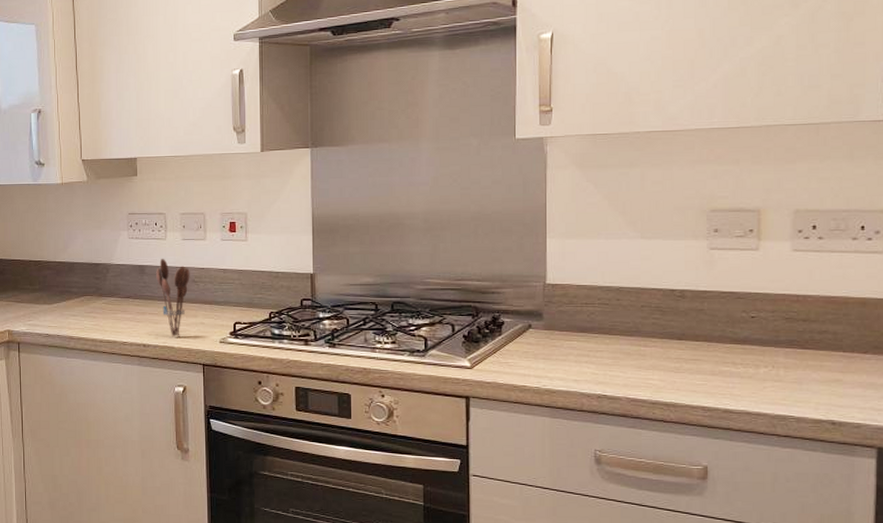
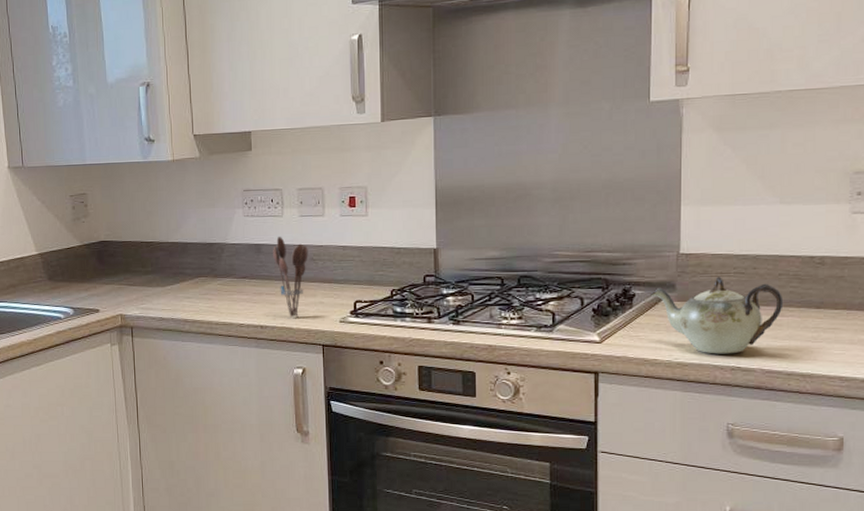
teapot: none [517,307,647,382] -> present [649,277,784,354]

